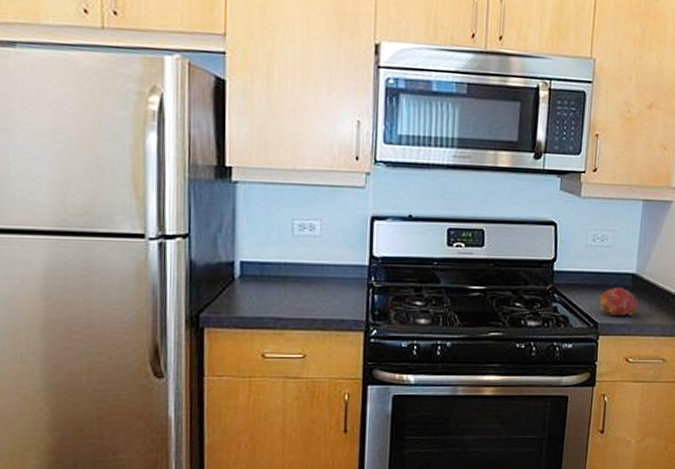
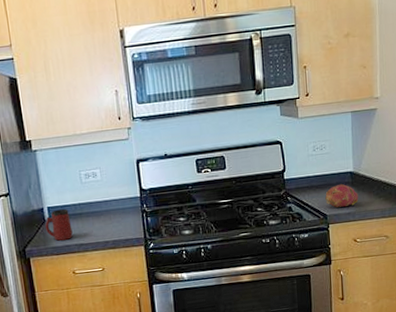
mug: none [233,266,270,309] -> present [45,208,73,241]

